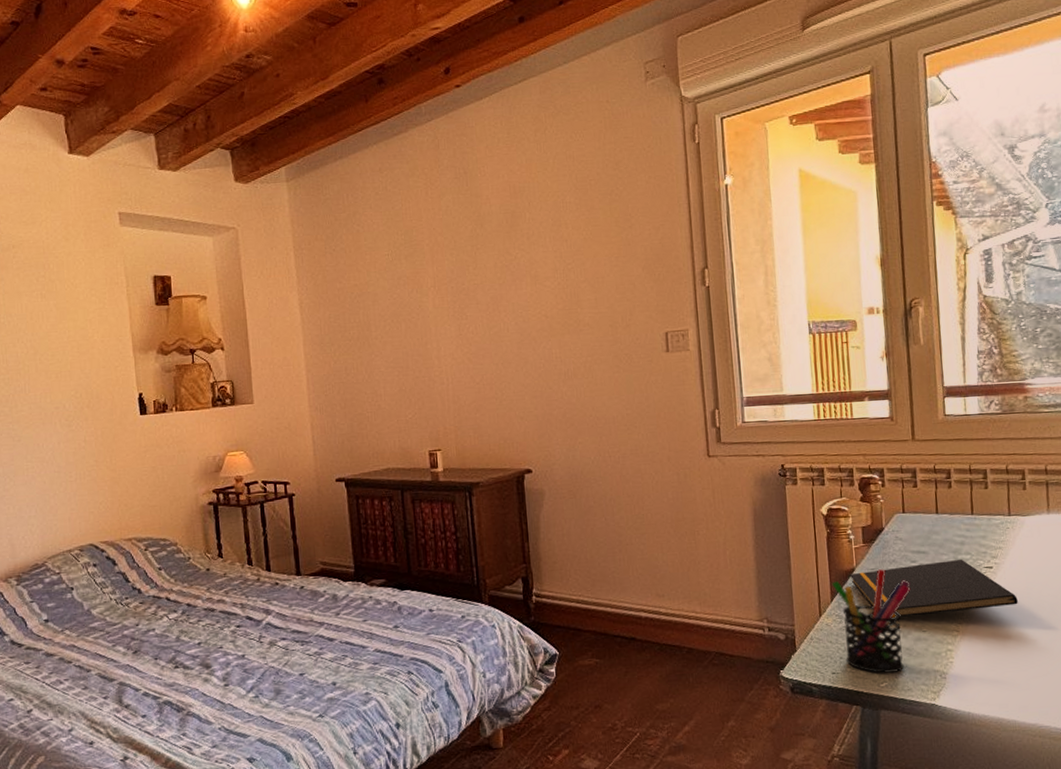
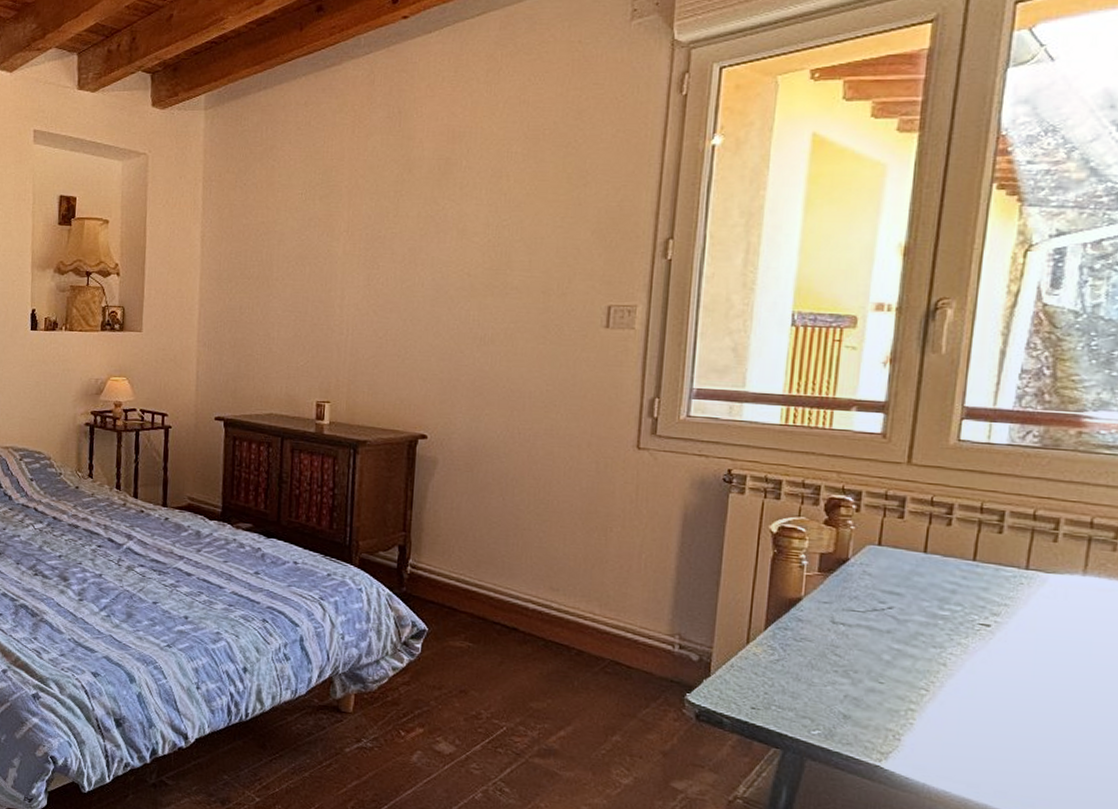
pen holder: present [831,568,911,674] -> none [768,603,873,722]
notepad: present [849,558,1018,618] -> none [793,603,1019,674]

